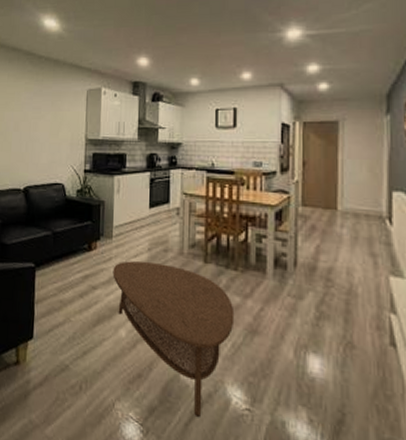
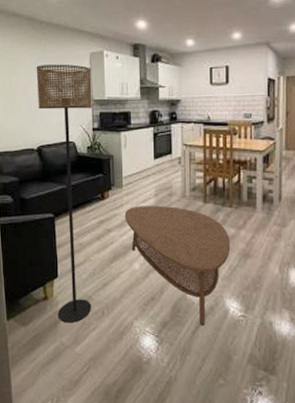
floor lamp: none [29,100,87,397] -> present [36,64,92,323]

